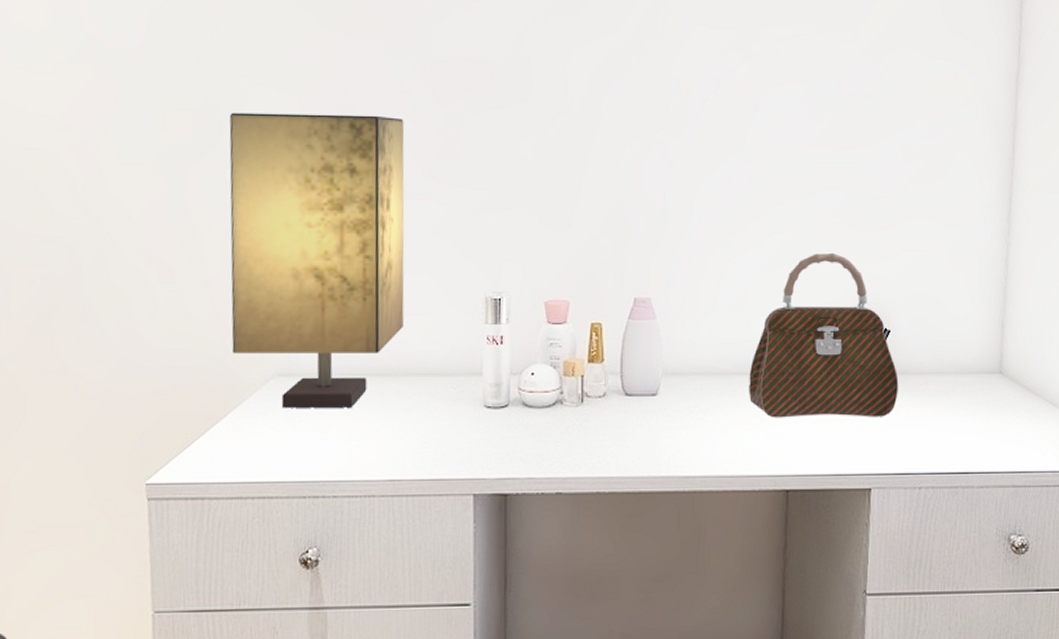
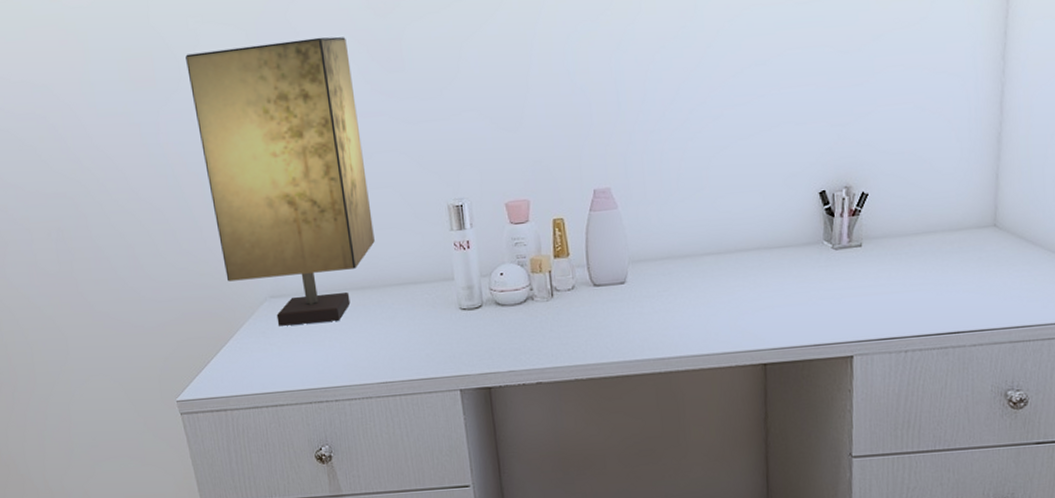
handbag: present [749,252,899,418] -> none [718,118,880,295]

